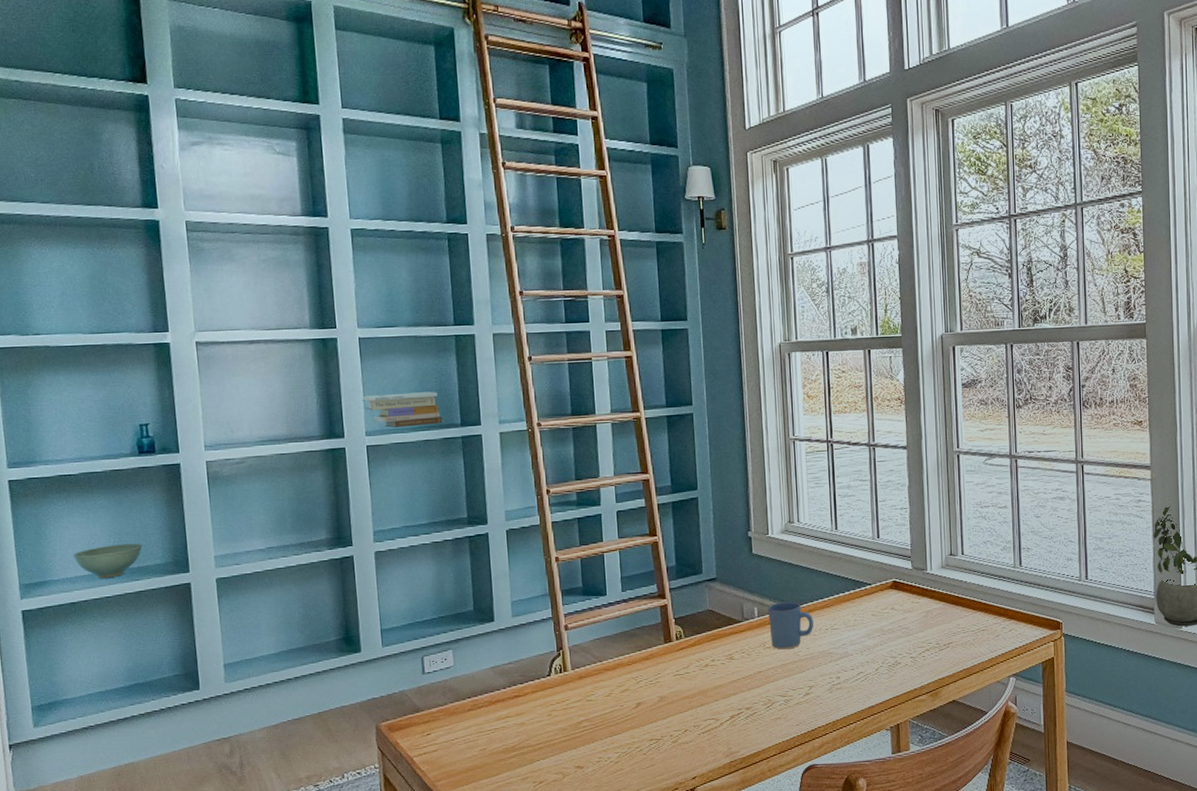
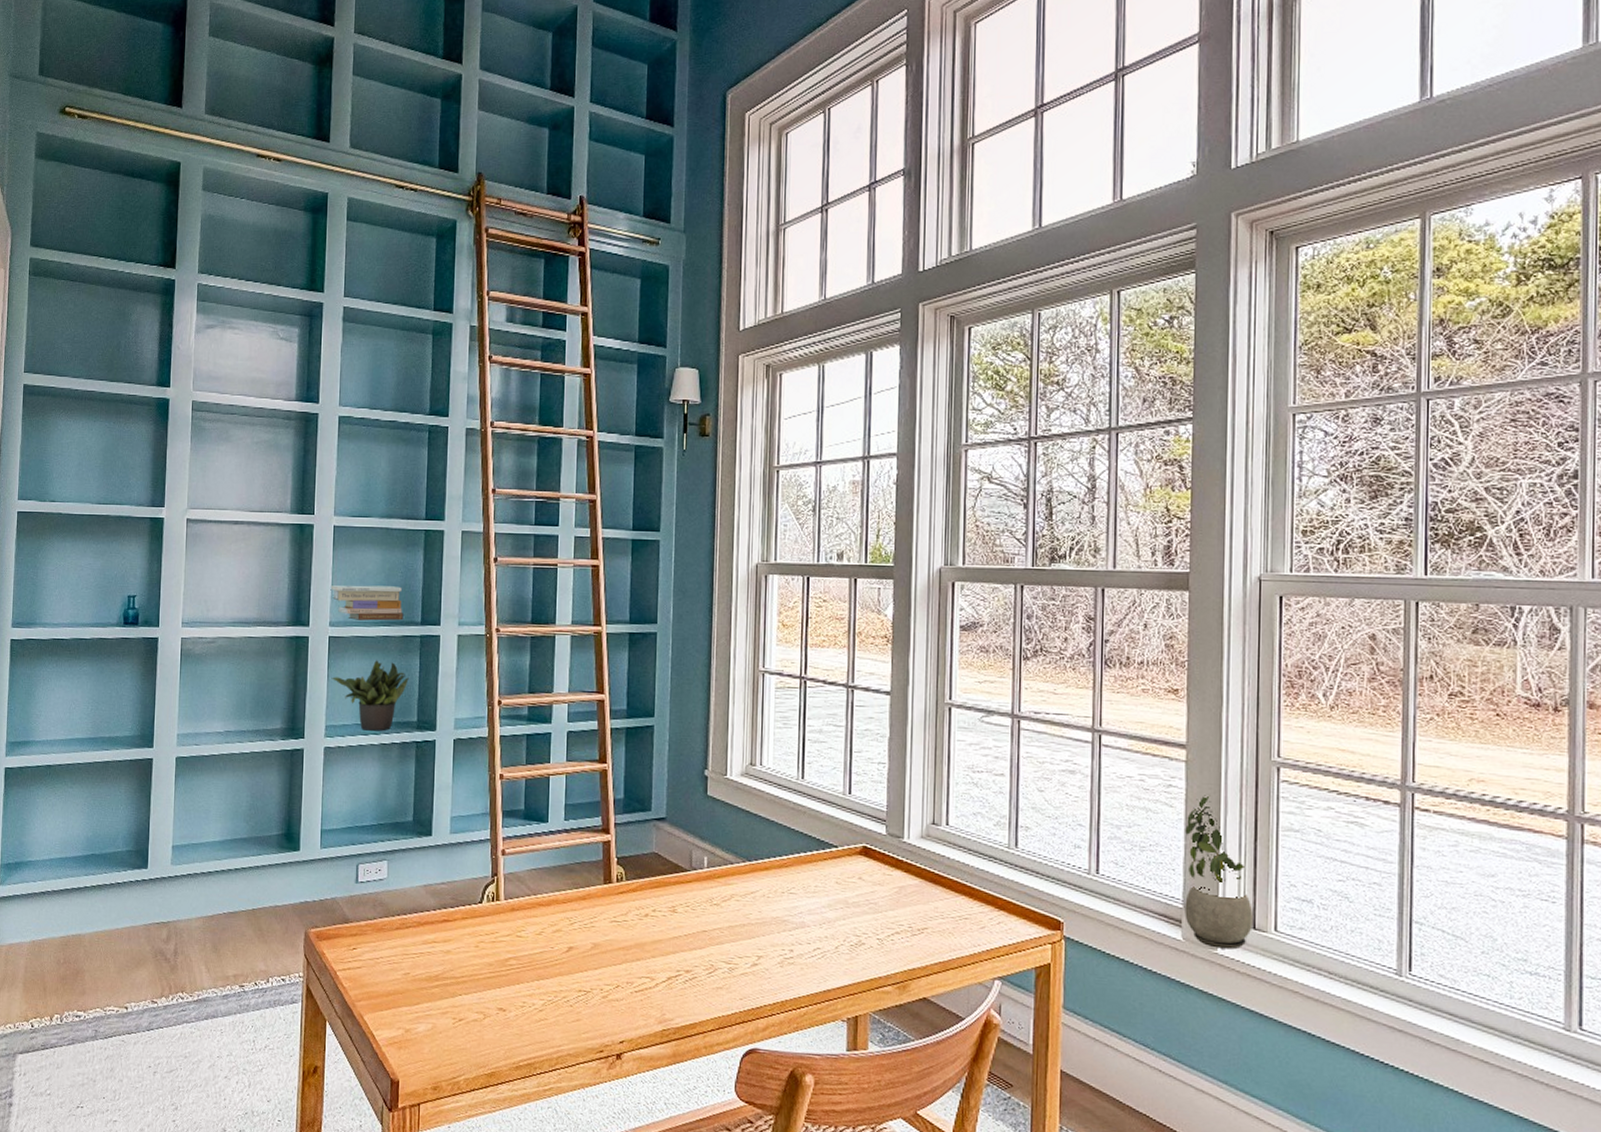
bowl: present [72,543,143,579] -> none [54,712,115,745]
potted plant: none [373,463,455,532] -> present [331,659,409,731]
mug: present [768,601,814,650] -> none [719,854,769,910]

